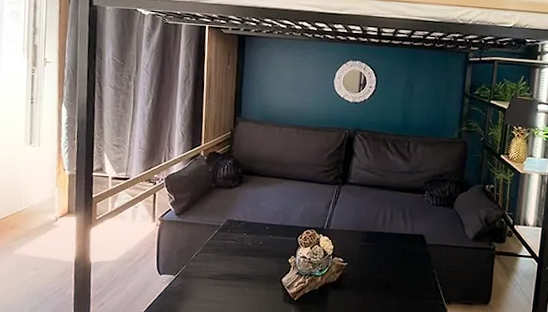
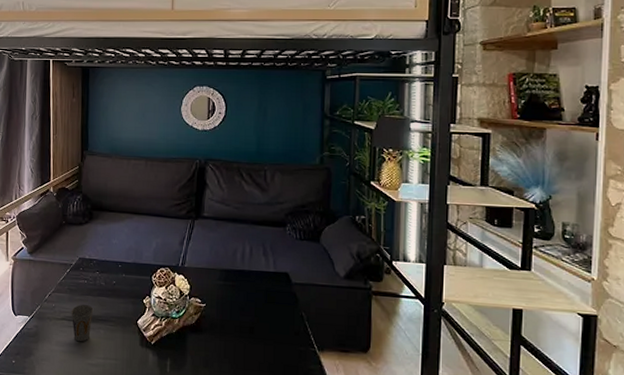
cup: none [217,264,240,299] -> present [71,304,94,342]

